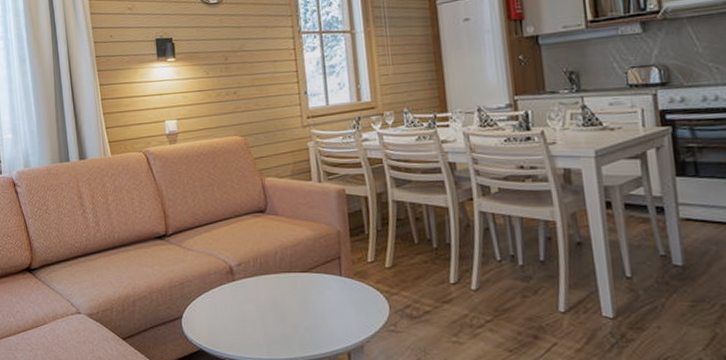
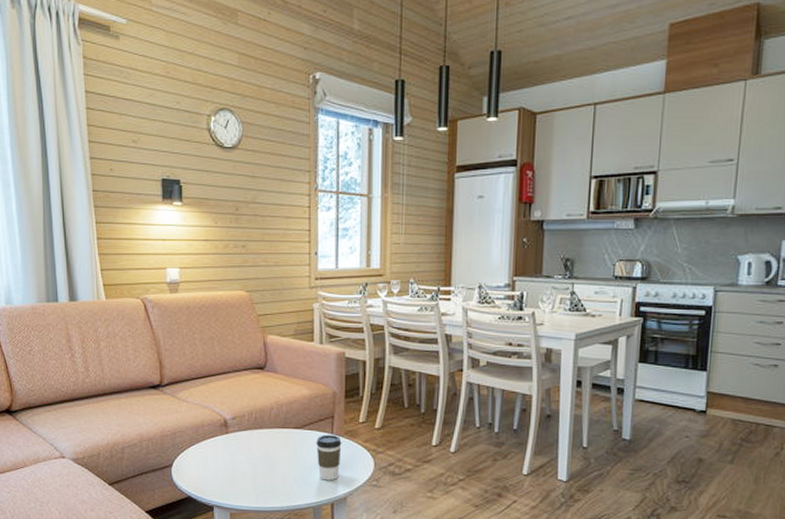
coffee cup: none [324,276,353,327] -> present [316,434,342,481]

